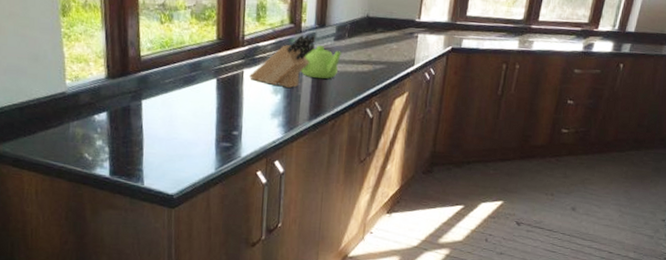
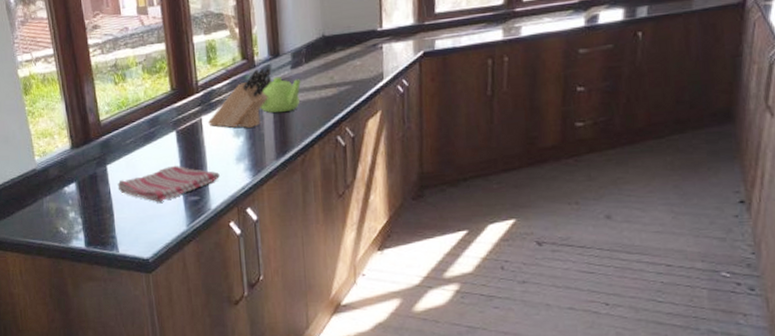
dish towel: none [150,110,254,144] -> present [117,165,220,203]

